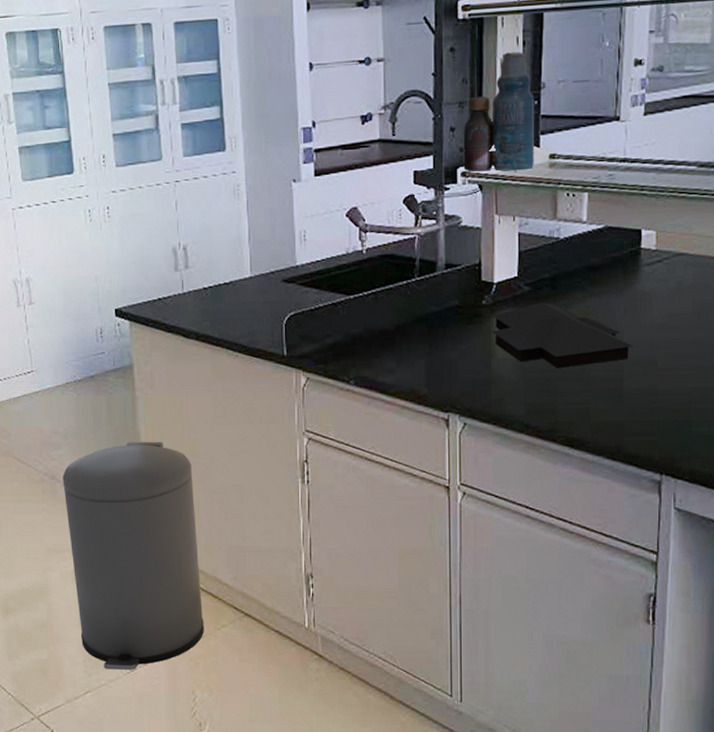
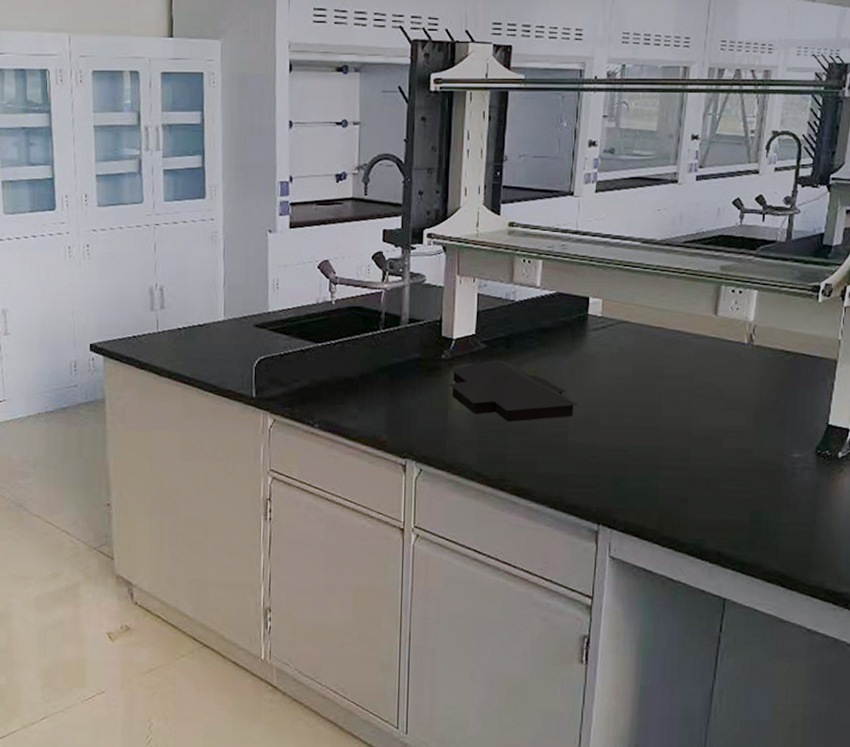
pedal bin: present [62,441,204,670] -> none [29,473,163,697]
bottle: present [462,51,535,172] -> none [428,125,498,236]

